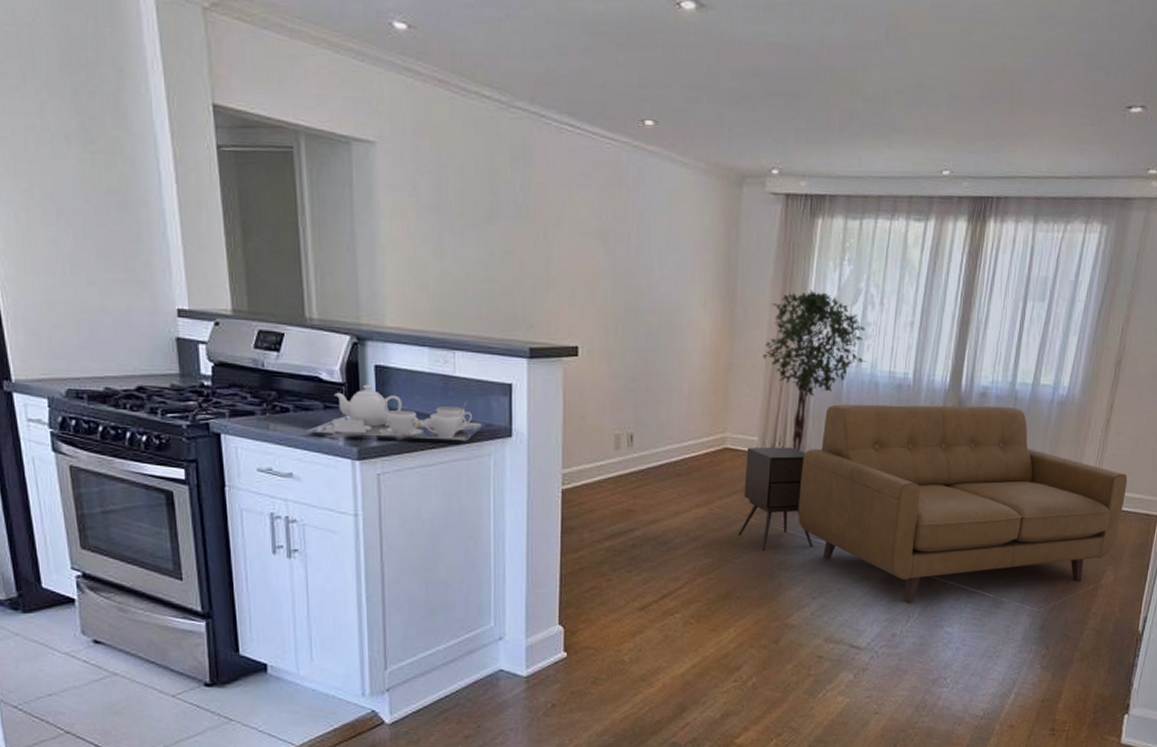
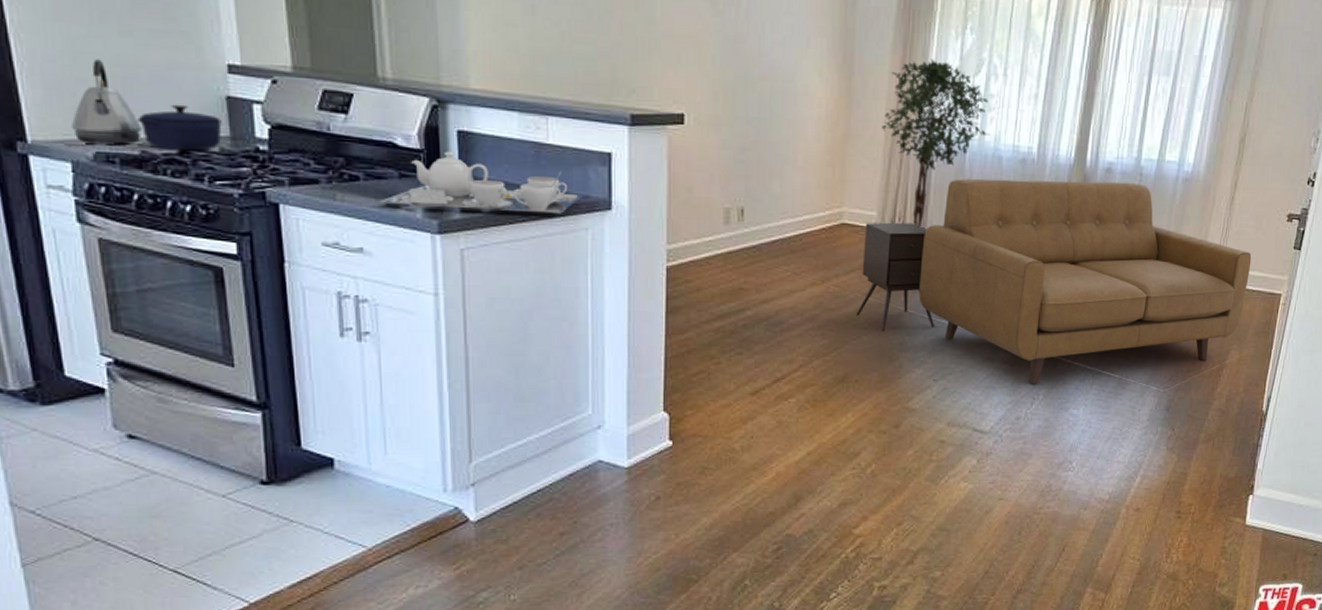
kettle: none [47,307,106,383] -> present [70,59,142,146]
cooking pot: none [102,345,173,387] -> present [137,104,222,151]

